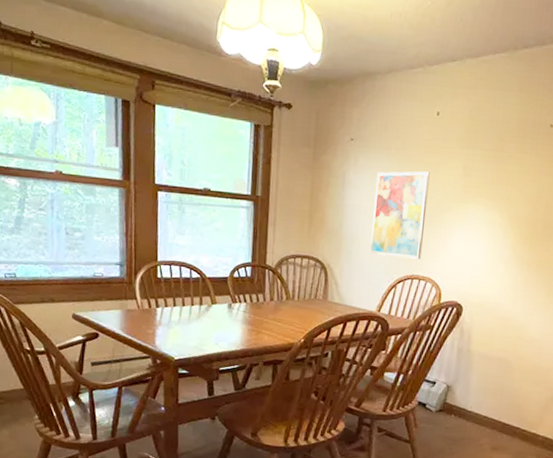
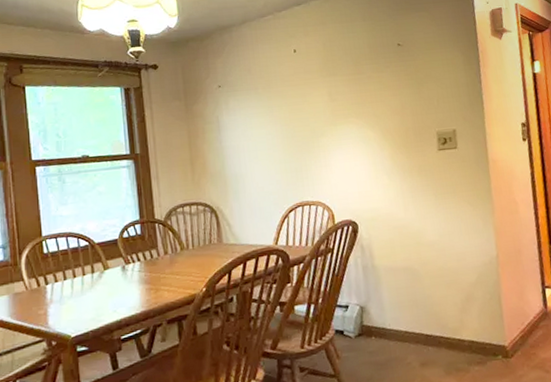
wall art: present [370,171,430,259] -> none [248,103,307,189]

